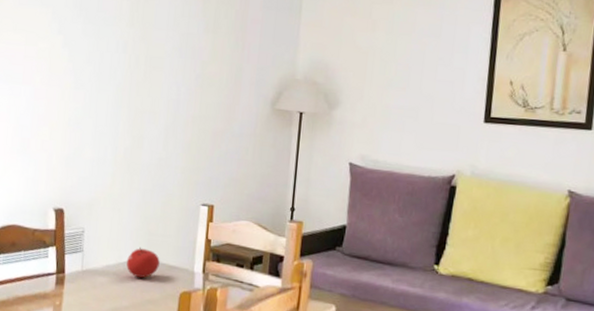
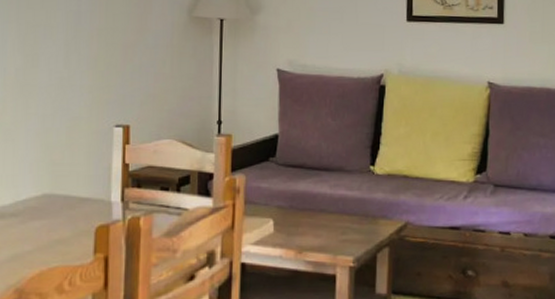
fruit: present [126,247,160,279] -> none [27,180,68,217]

